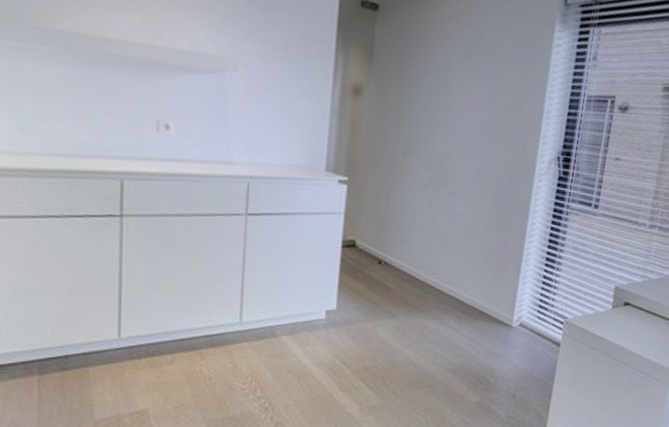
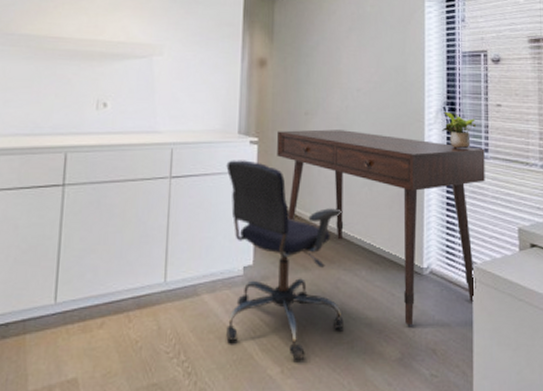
office chair: none [305,199,435,401] -> present [226,160,344,361]
desk: none [368,171,595,373] -> present [277,129,485,326]
potted plant: none [552,163,591,203] -> present [441,112,477,149]

